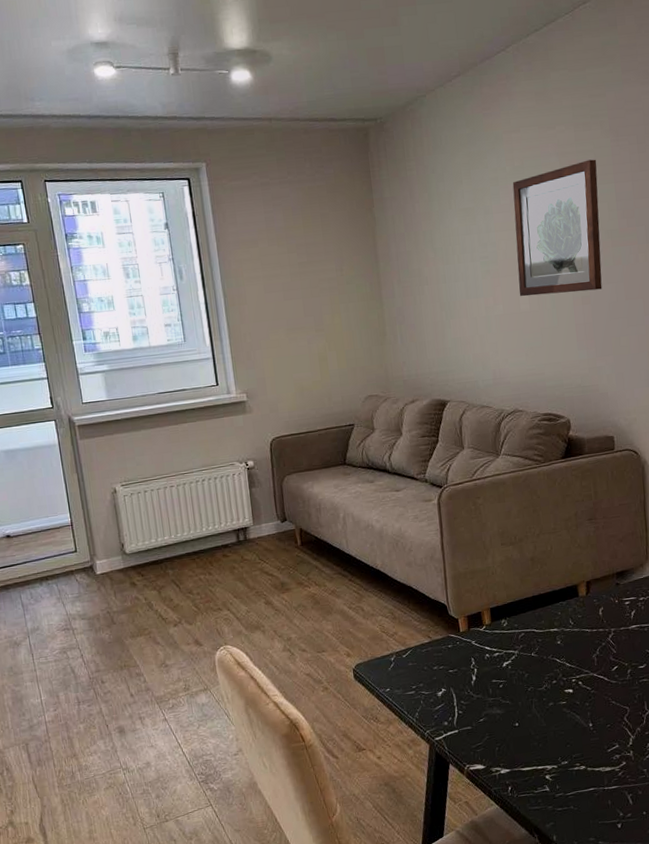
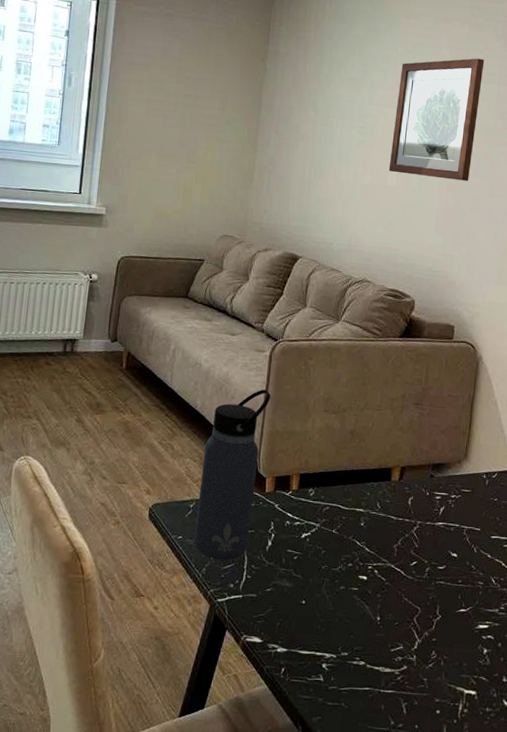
water bottle: none [393,536,454,703] -> present [194,389,271,561]

